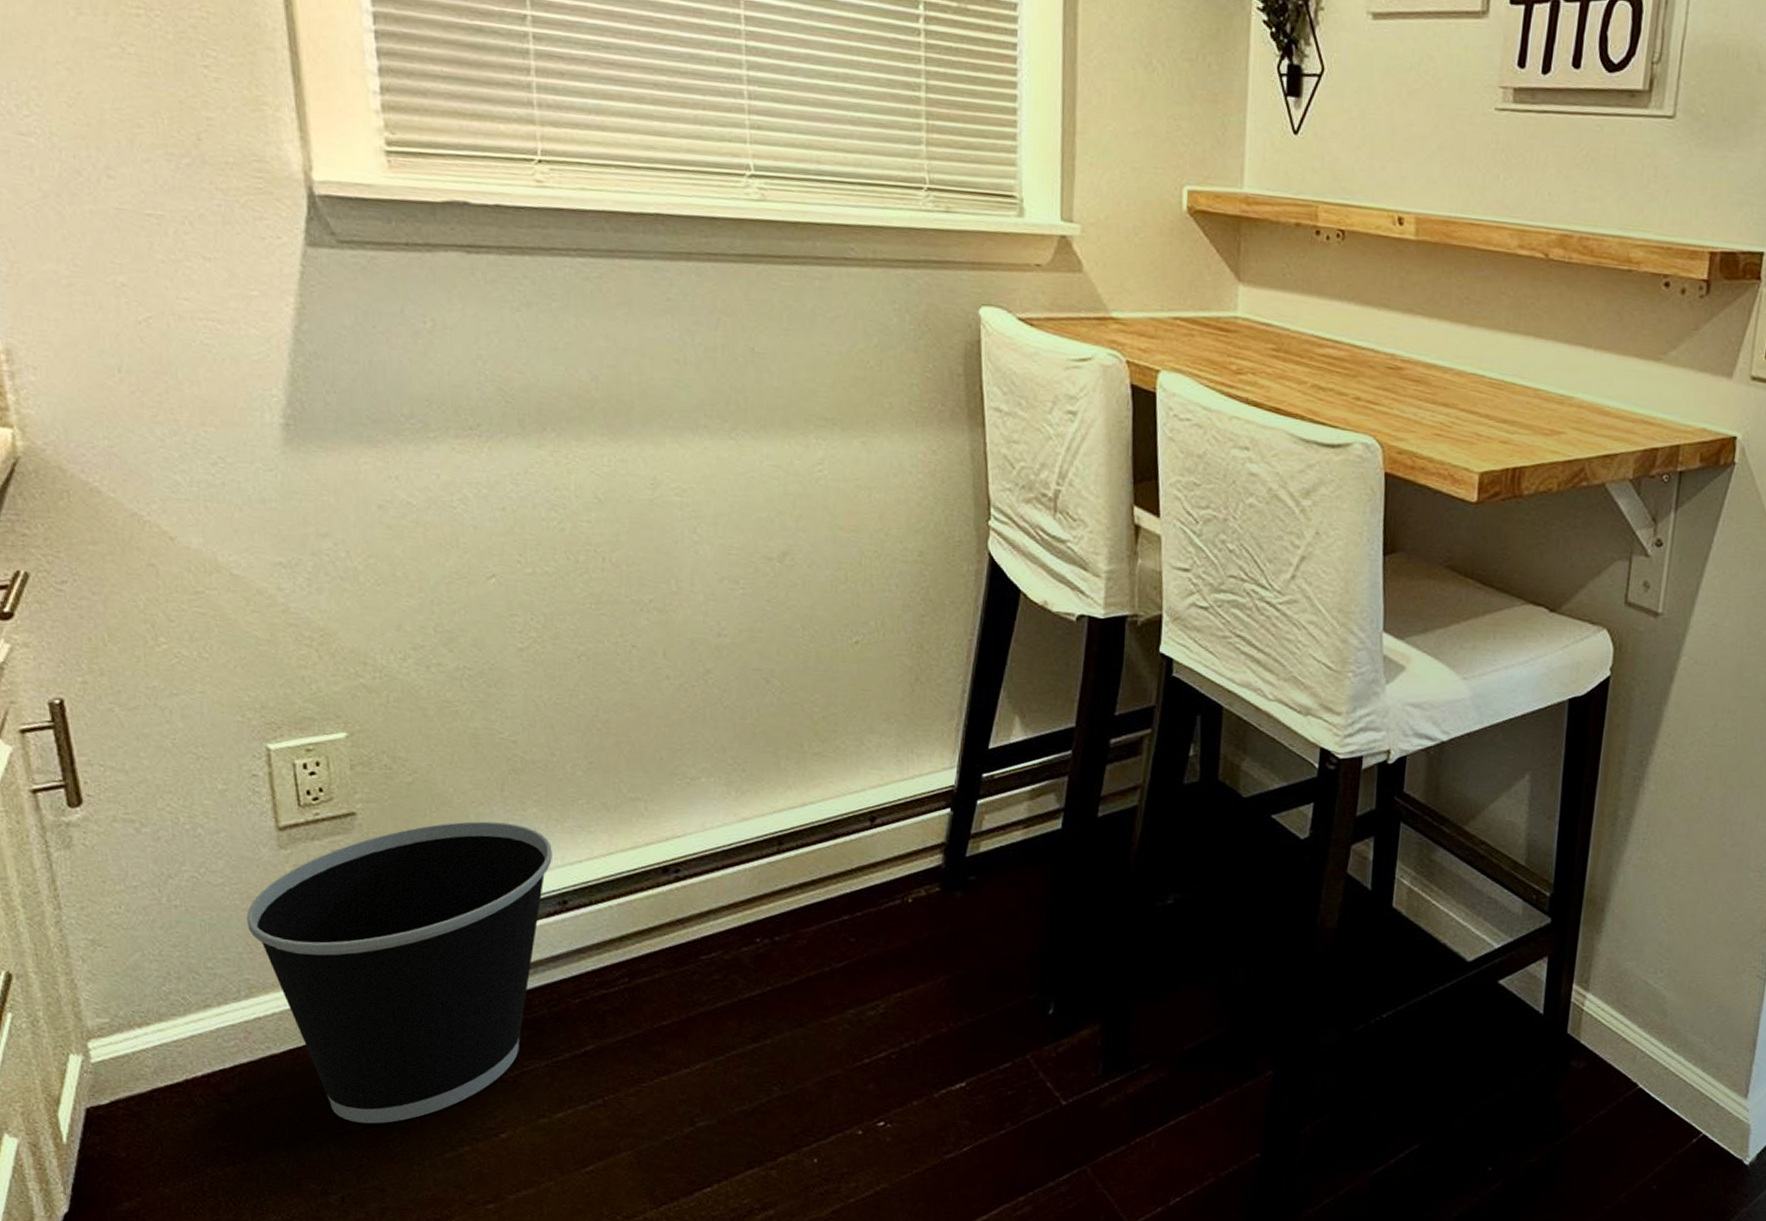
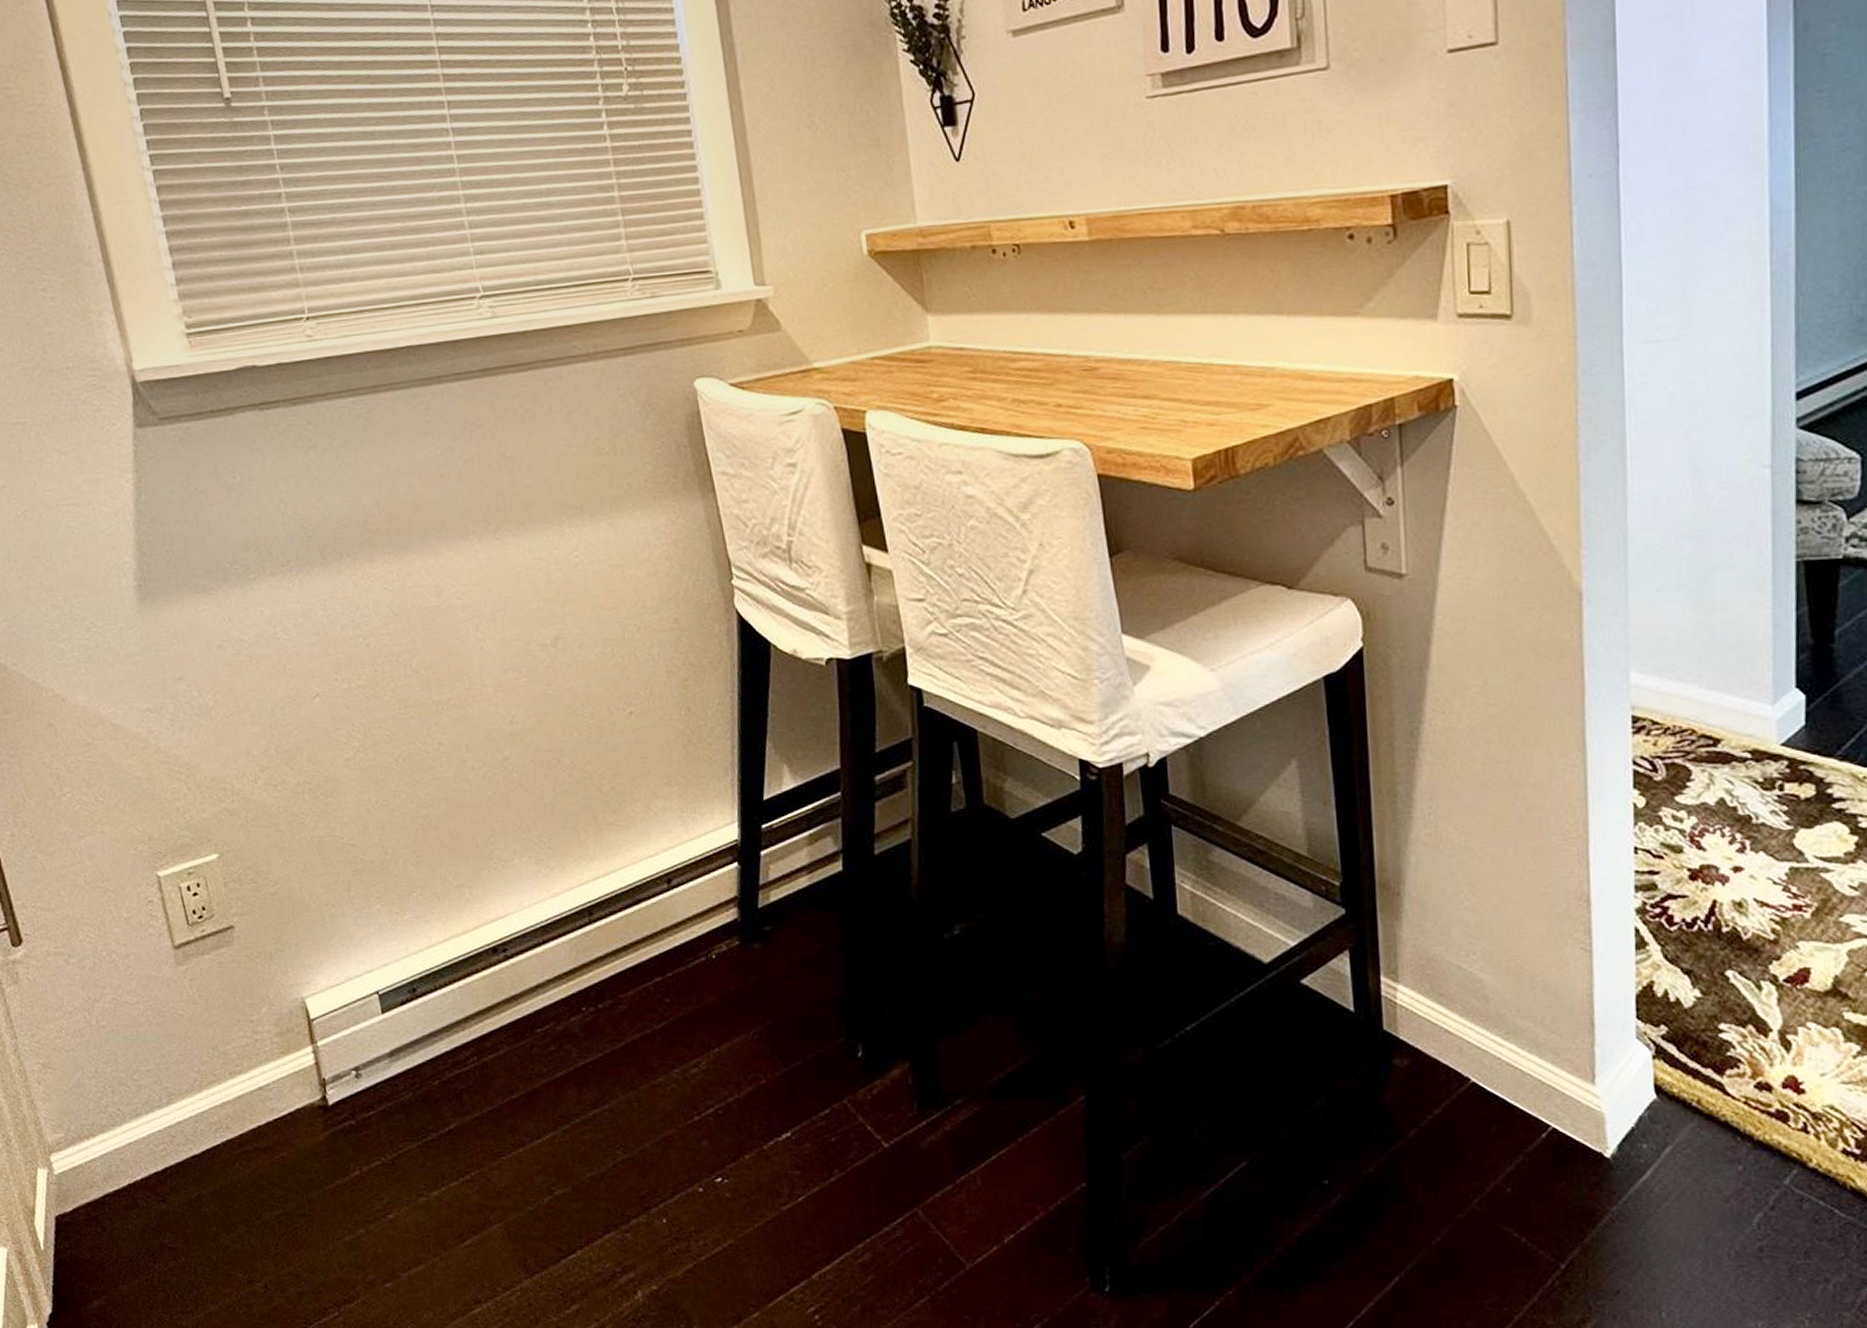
wastebasket: present [247,821,552,1124] -> none [158,921,399,1213]

